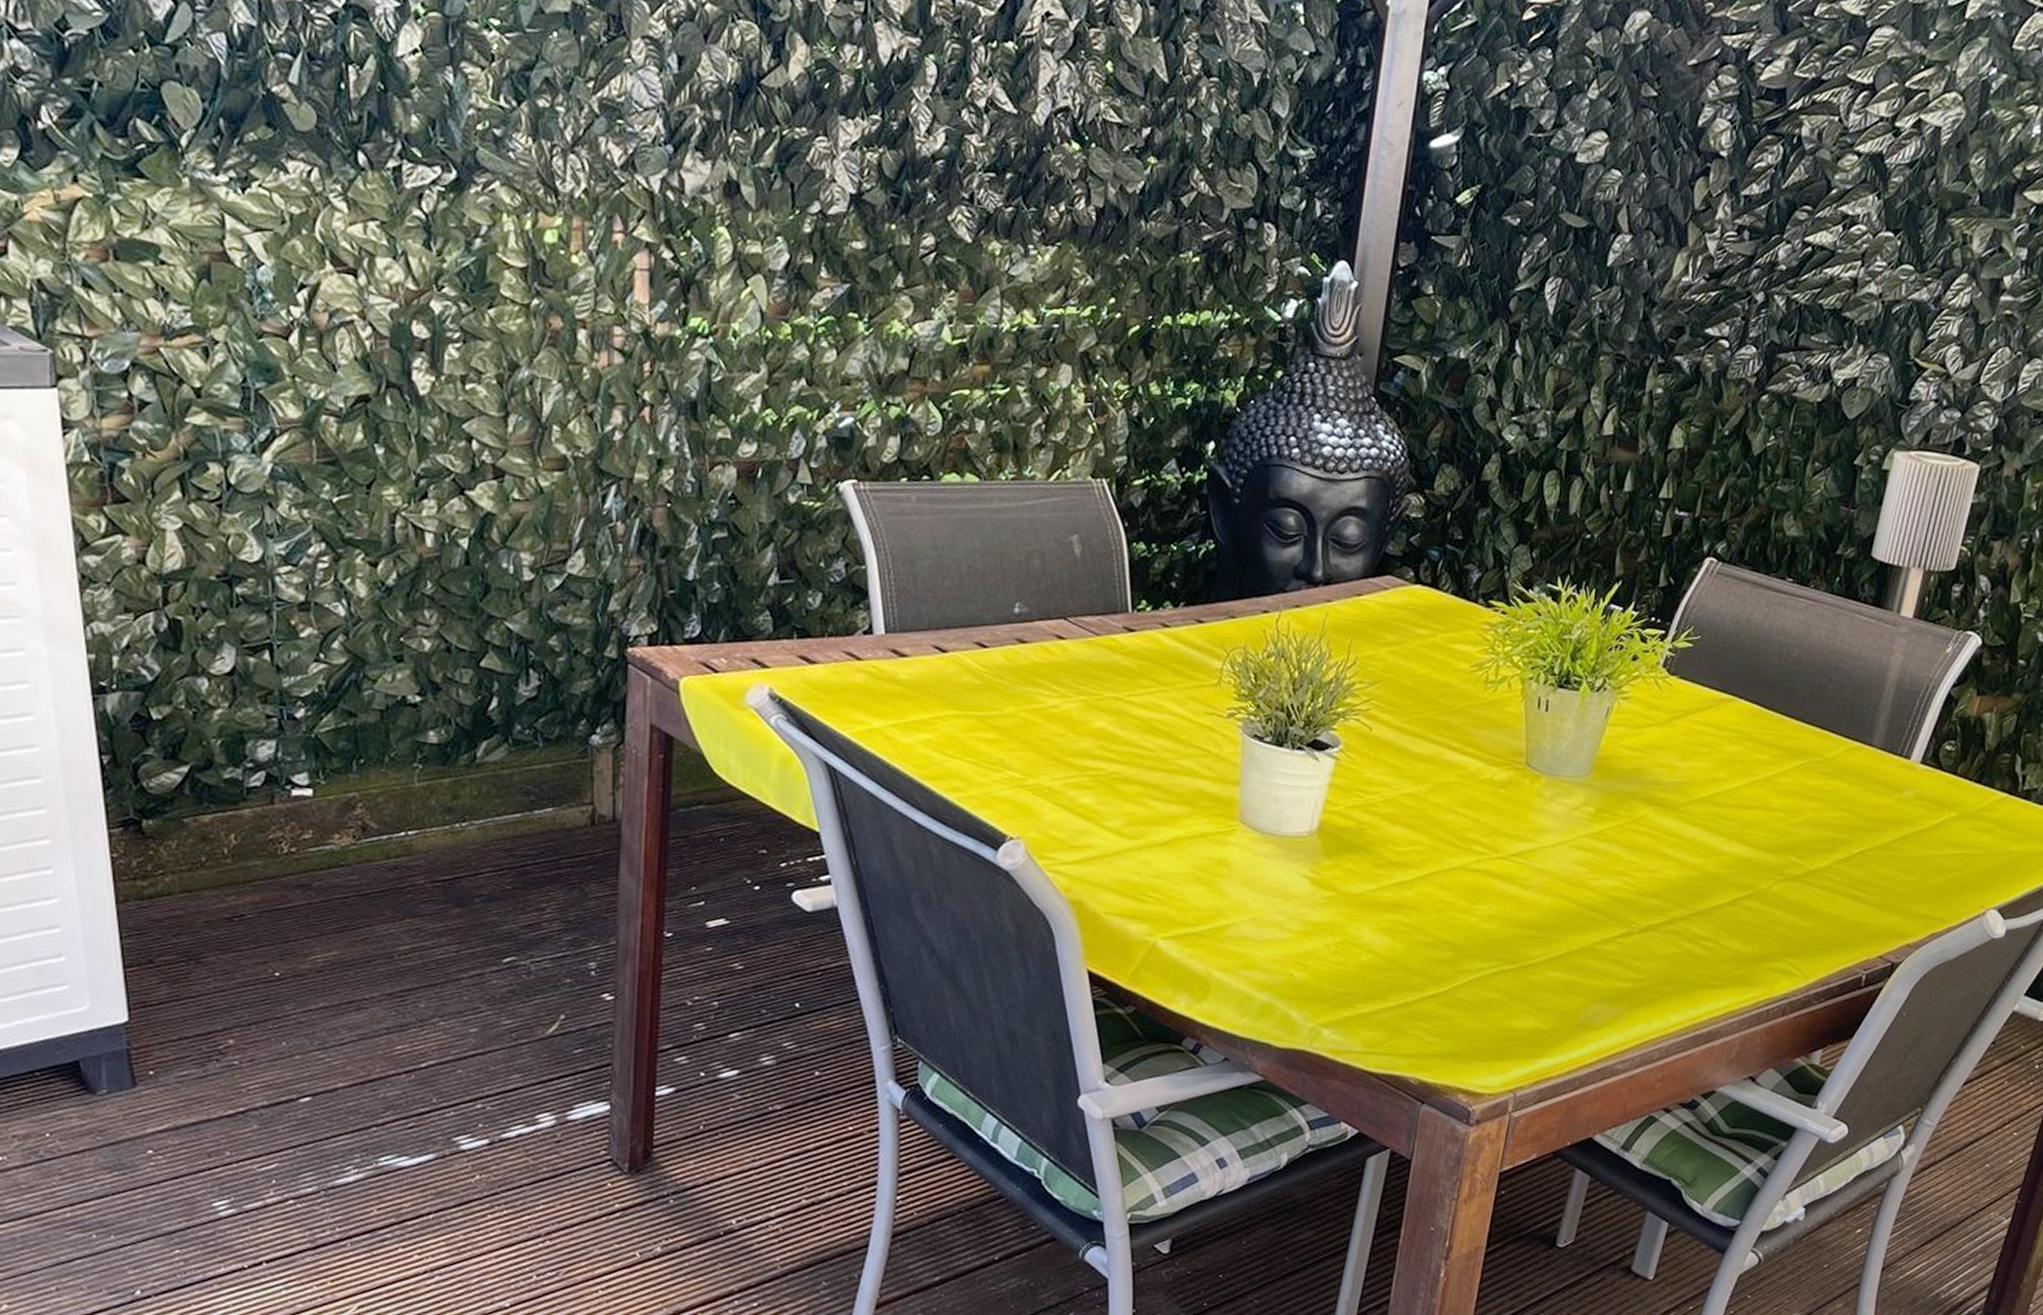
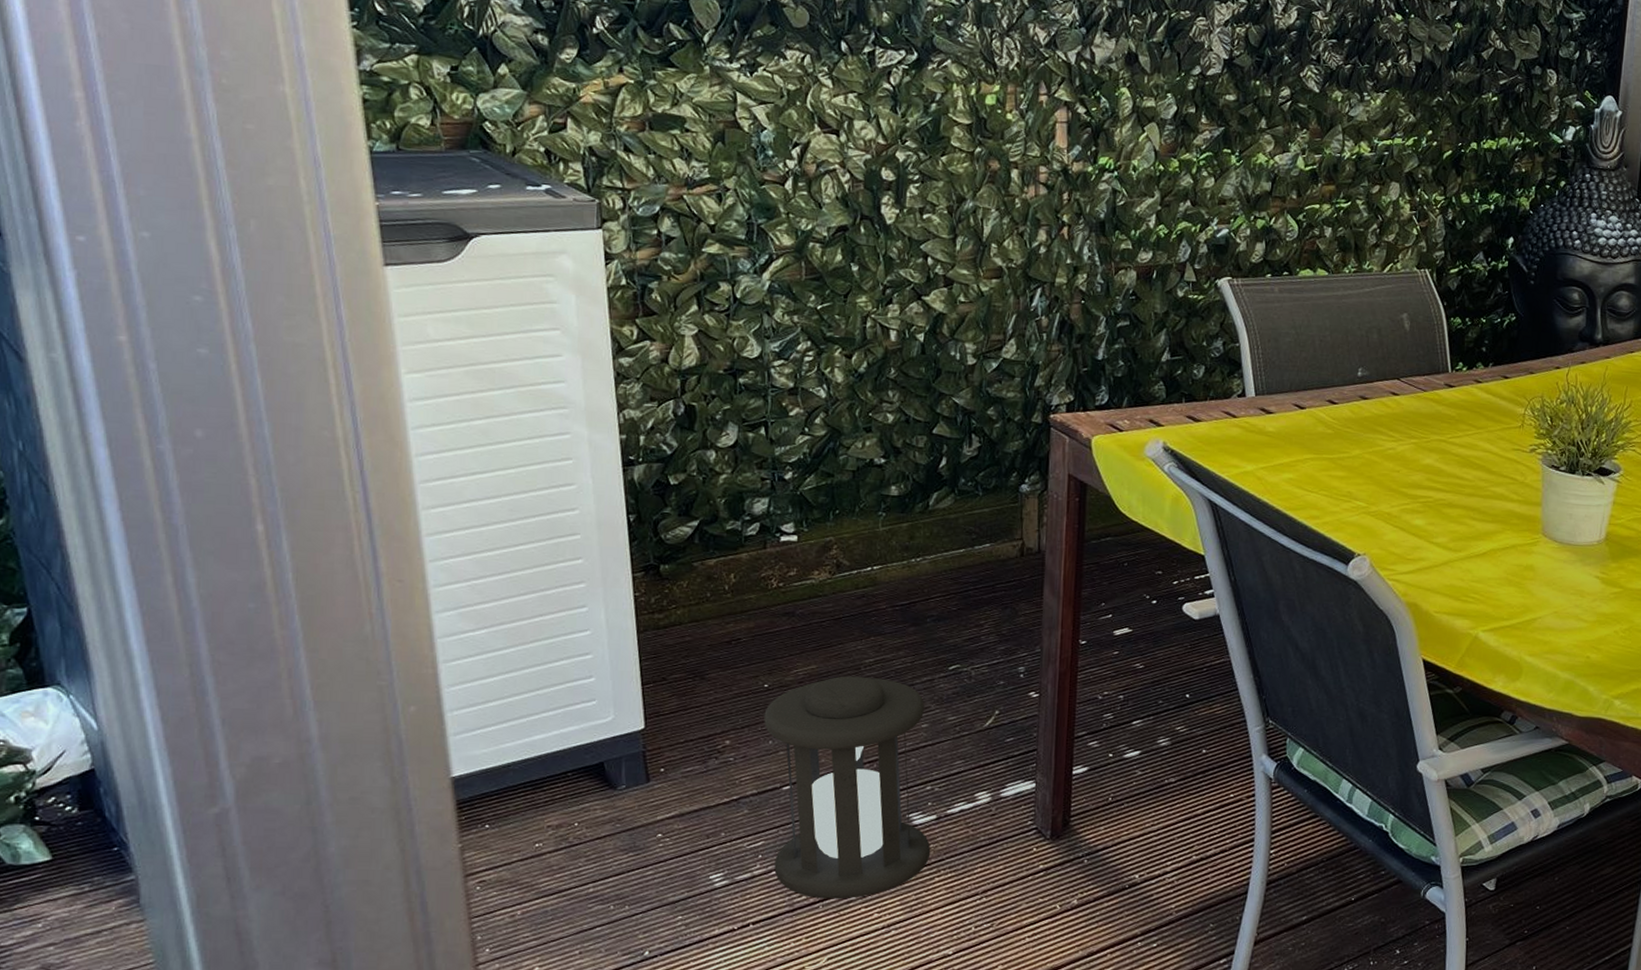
lantern: none [275,965,483,1237] -> present [764,676,931,899]

